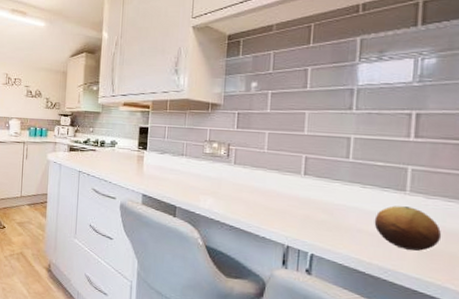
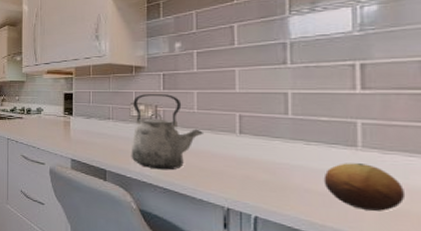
kettle: none [201,132,271,209] -> present [131,94,203,171]

